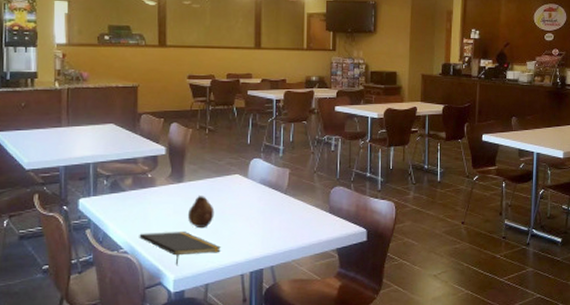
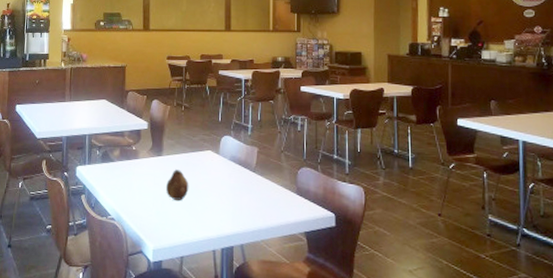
notepad: present [139,232,221,265] -> none [124,202,195,235]

